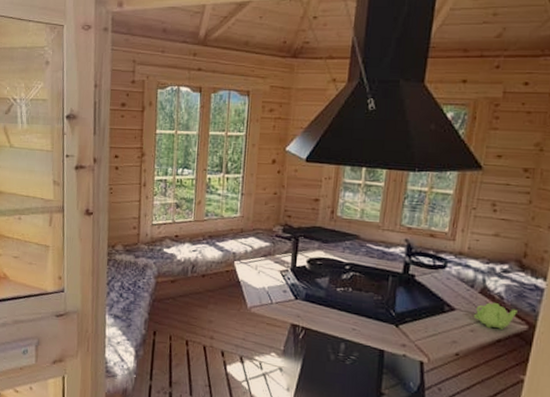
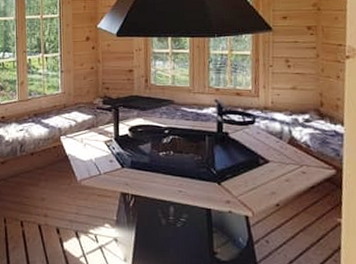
teapot: present [474,302,518,330] -> none [287,152,324,176]

